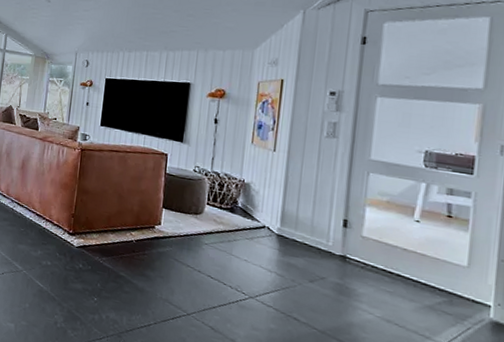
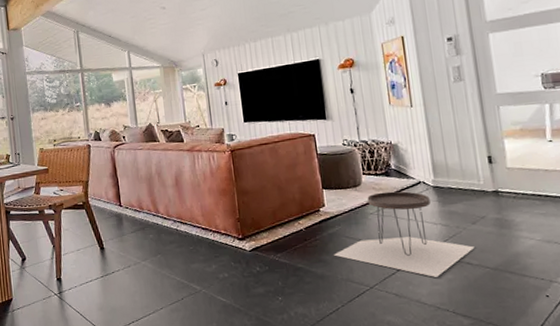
side table: none [158,225,306,323] -> present [334,191,475,277]

